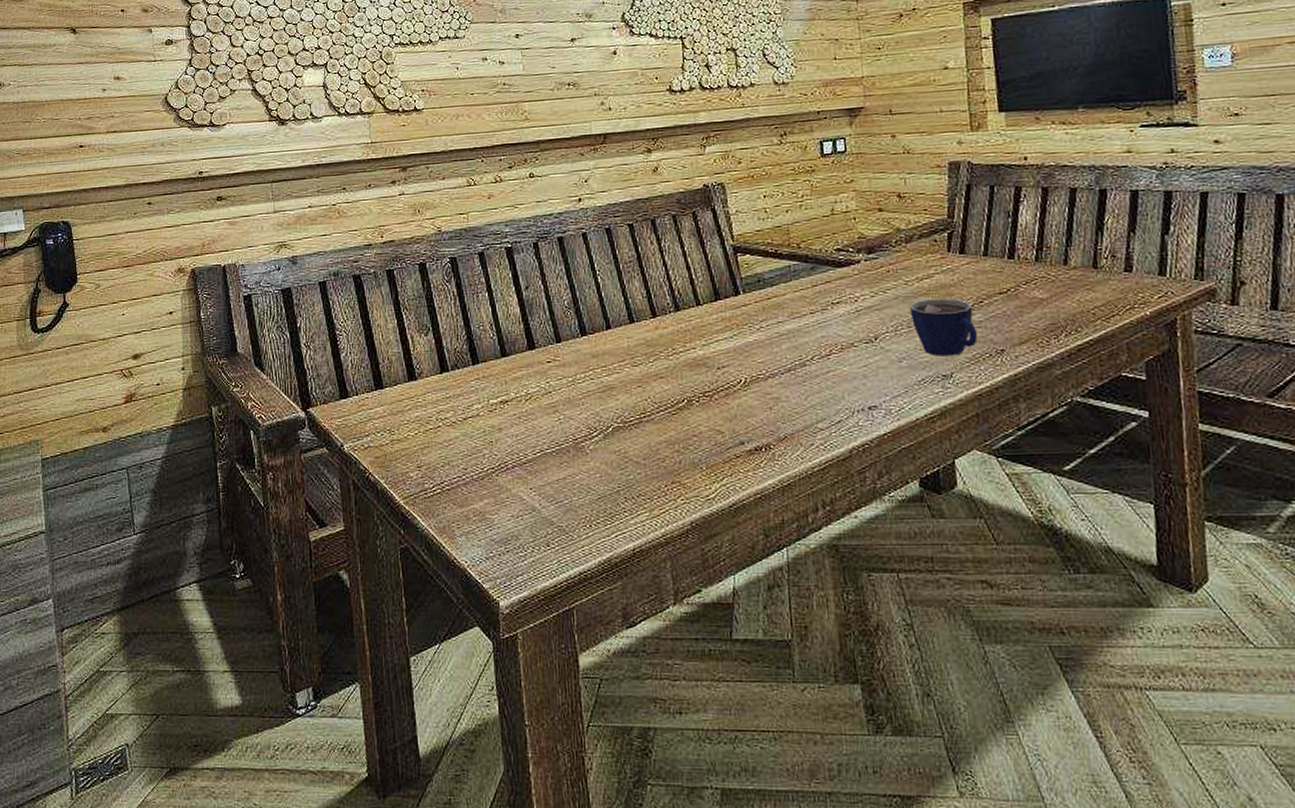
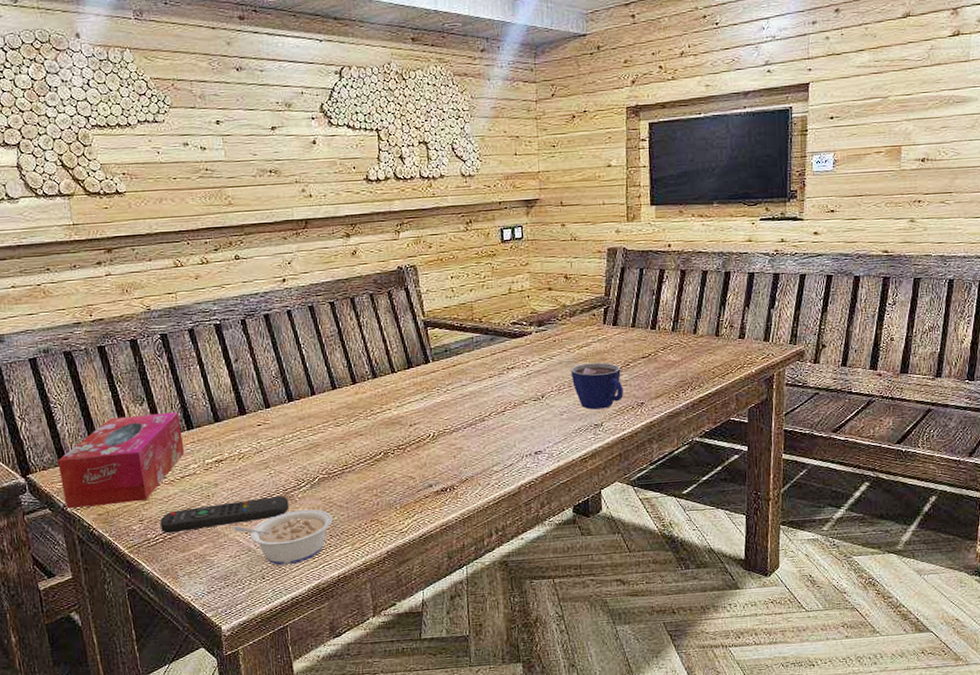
tissue box: none [339,343,469,450] -> present [57,411,185,509]
remote control: none [439,446,579,484] -> present [160,496,289,534]
legume: none [517,464,628,532] -> present [233,509,333,566]

